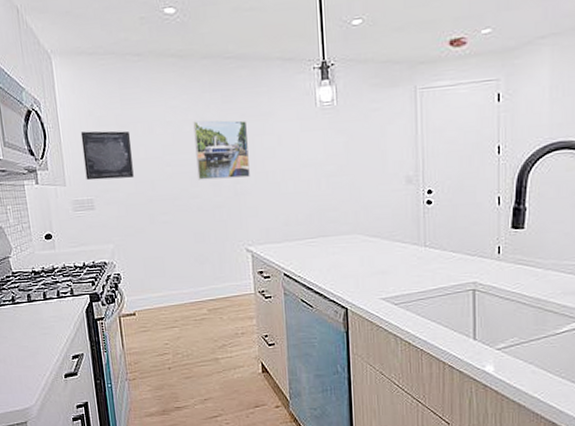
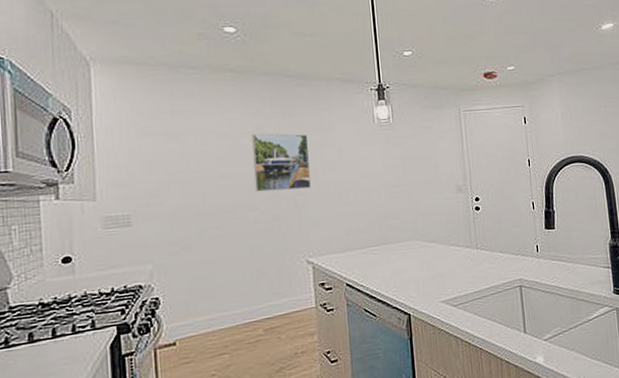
wall art: present [80,131,134,181] -> none [119,141,182,195]

